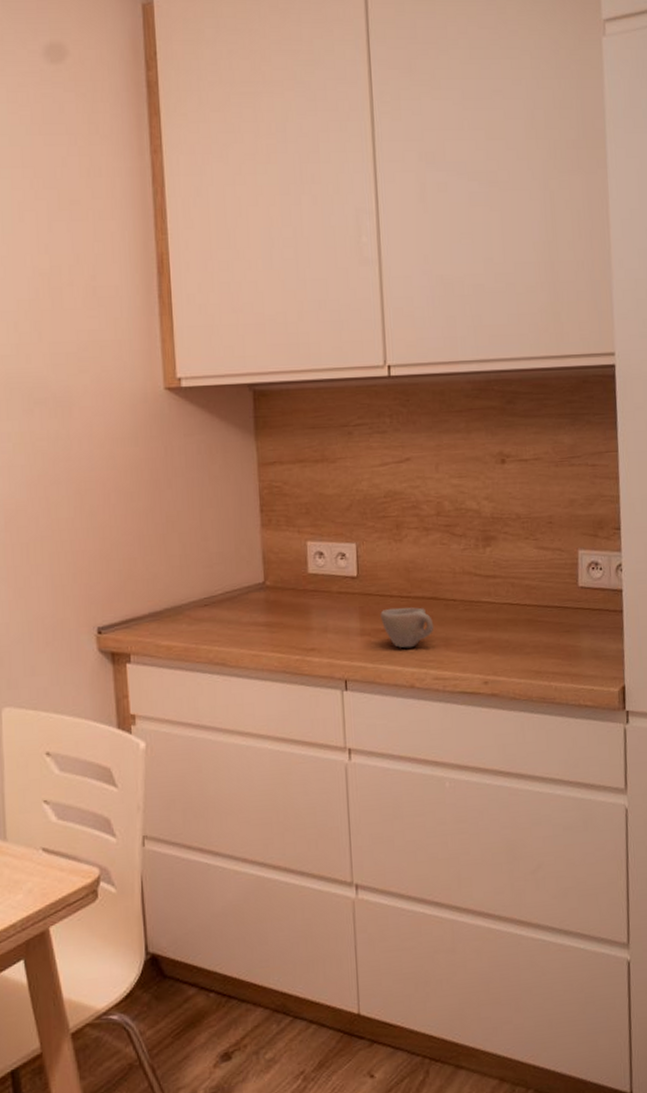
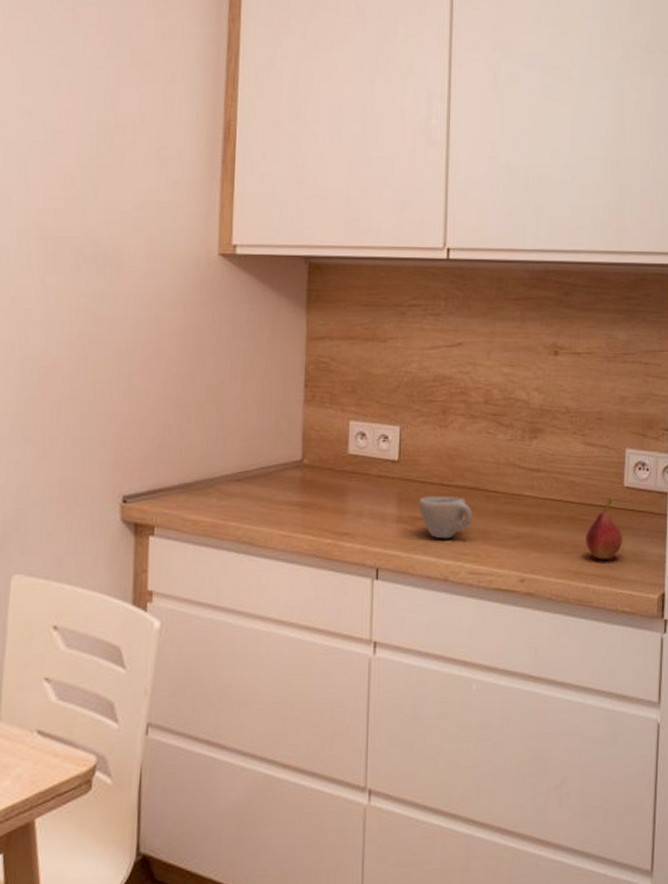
fruit: none [544,597,581,658] -> present [586,496,622,559]

